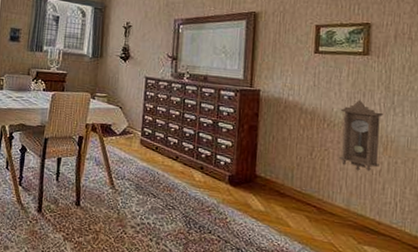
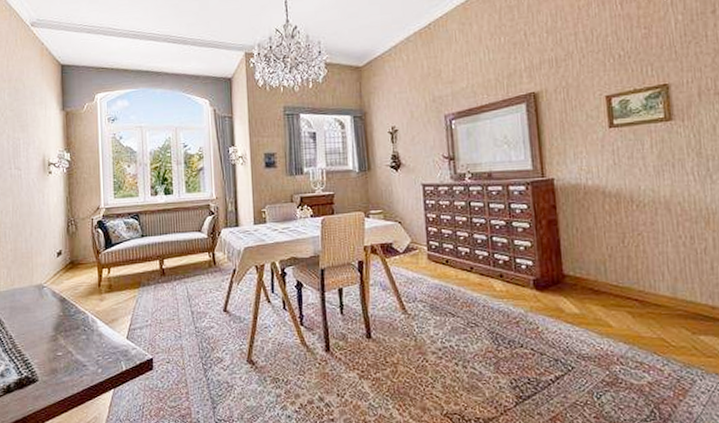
pendulum clock: present [338,100,383,172] -> none [648,172,704,252]

